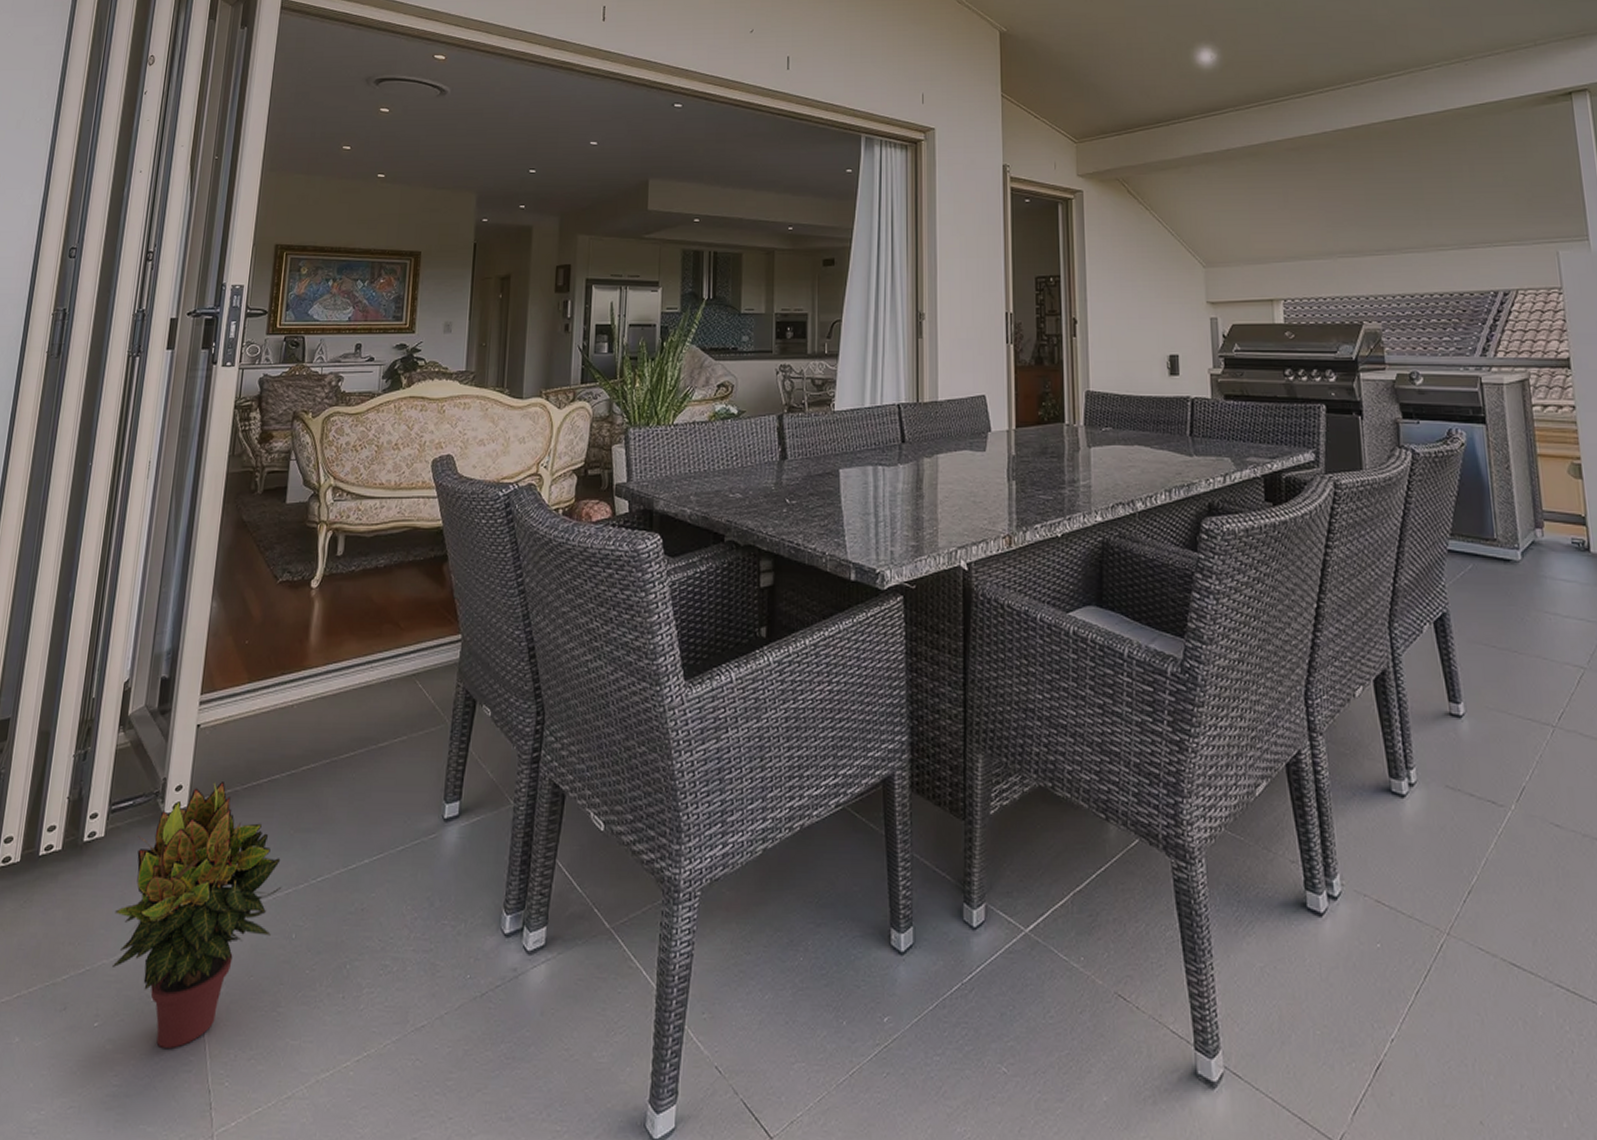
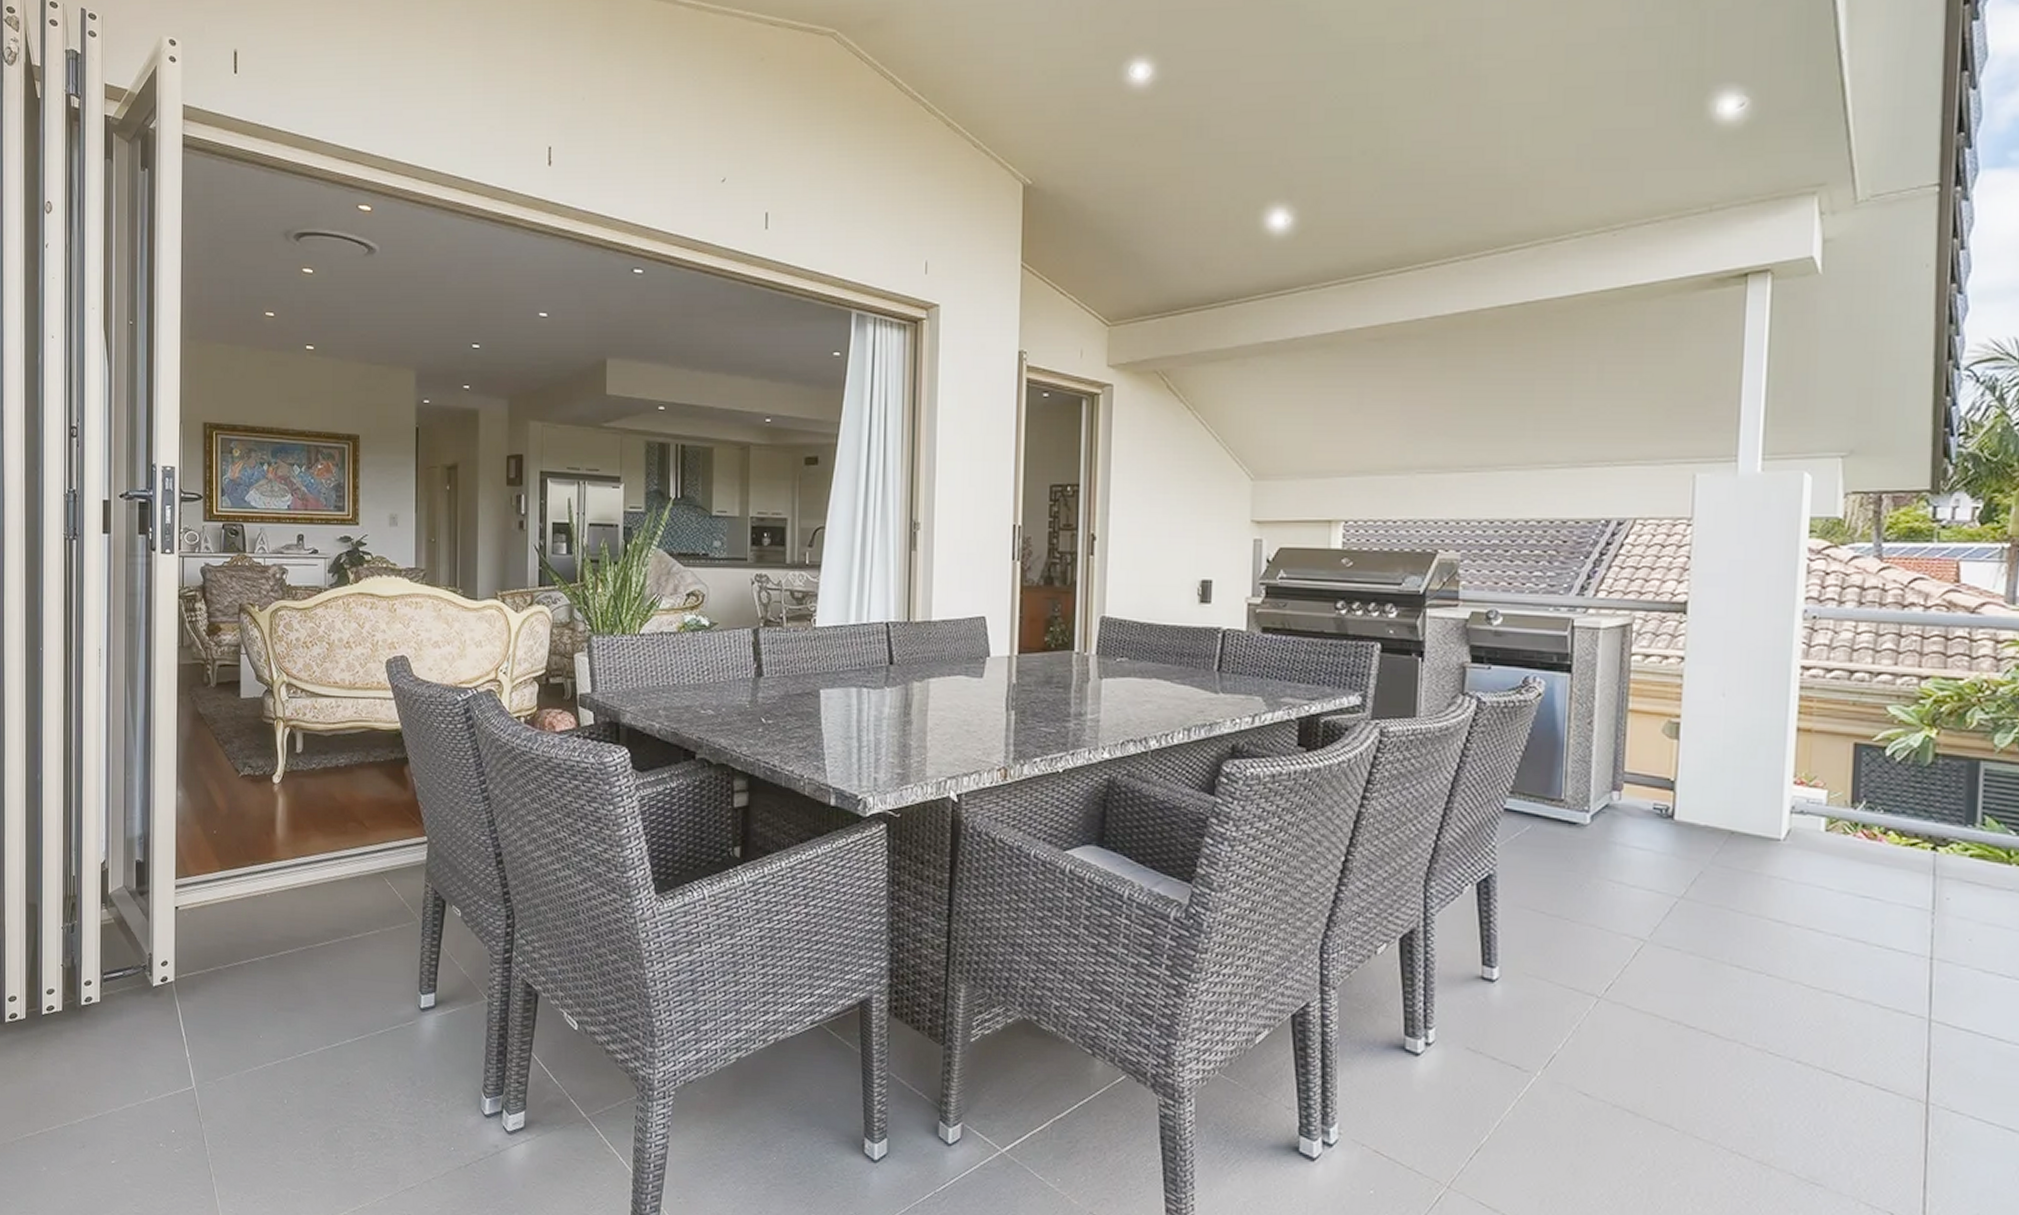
potted plant: present [111,782,282,1048] -> none [118,960,271,1187]

